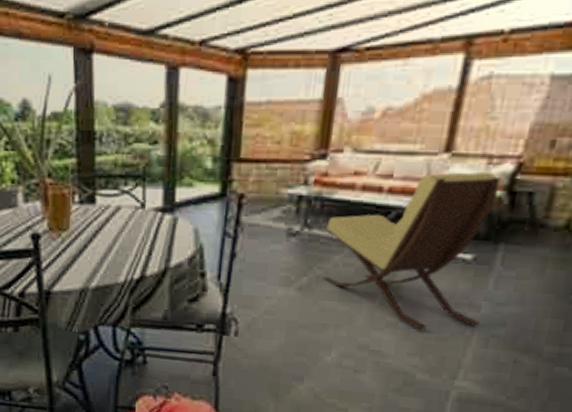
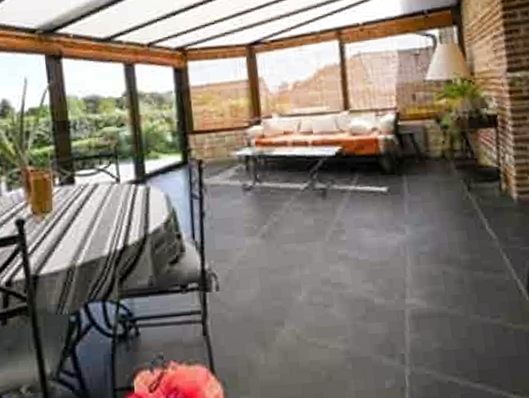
lounge chair: present [323,172,501,330] -> none [273,122,408,258]

